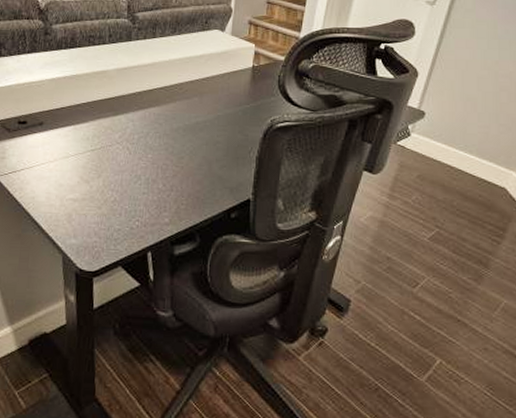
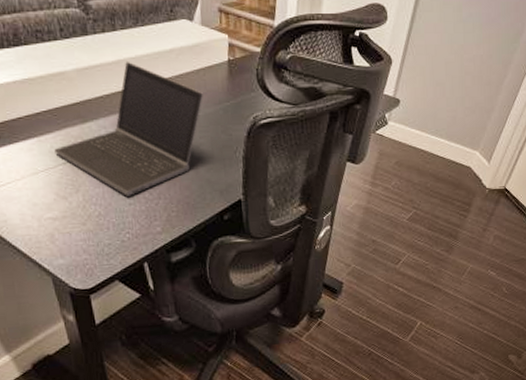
laptop computer: none [86,63,226,186] -> present [54,61,204,196]

